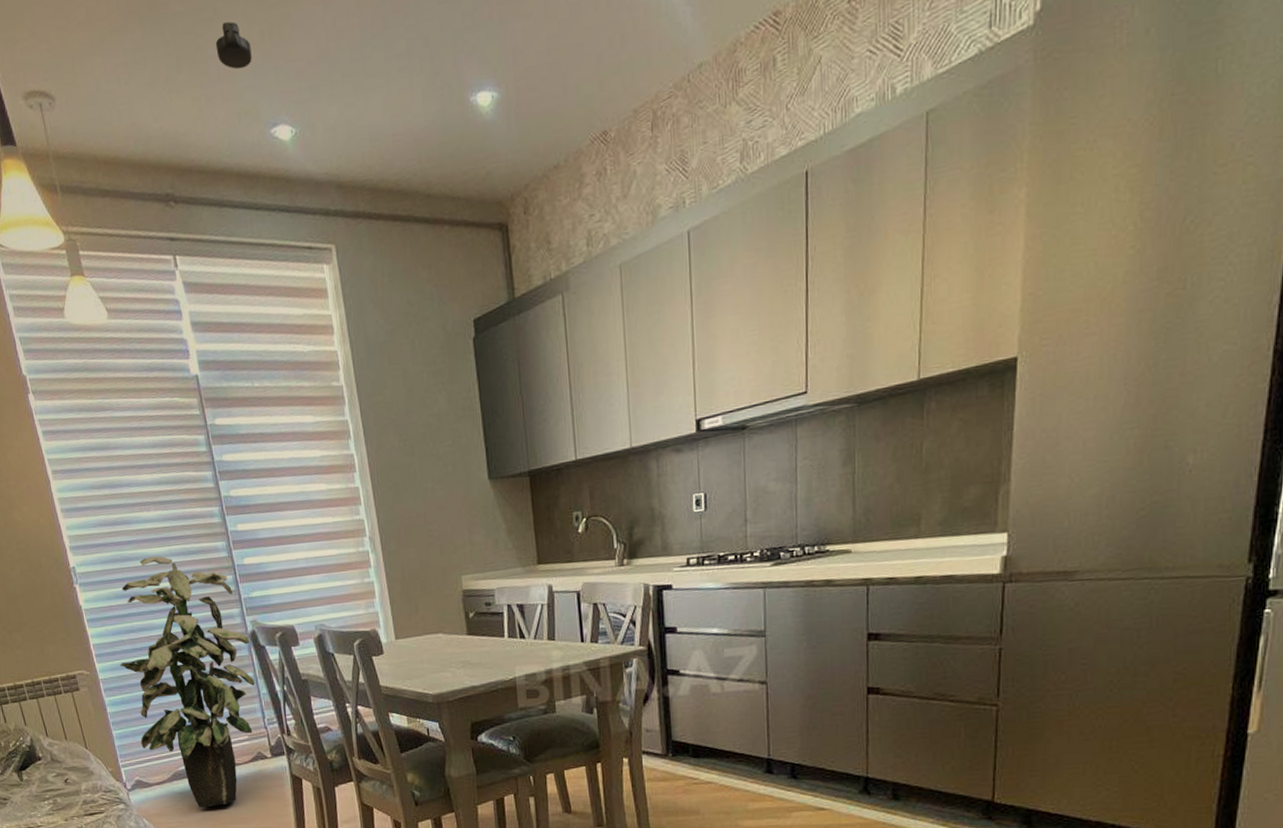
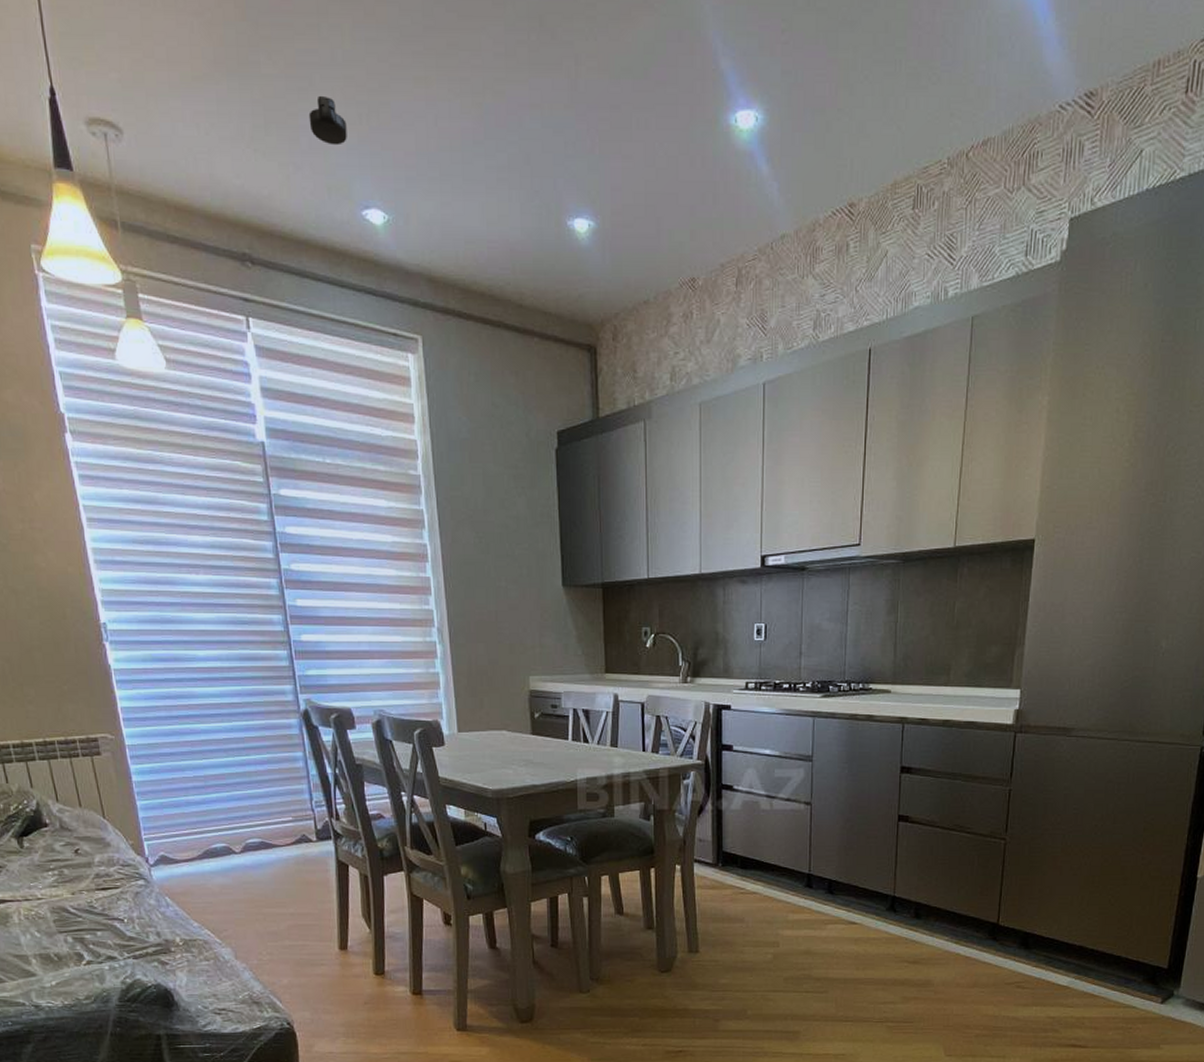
indoor plant: present [119,555,256,807] -> none [151,621,305,888]

